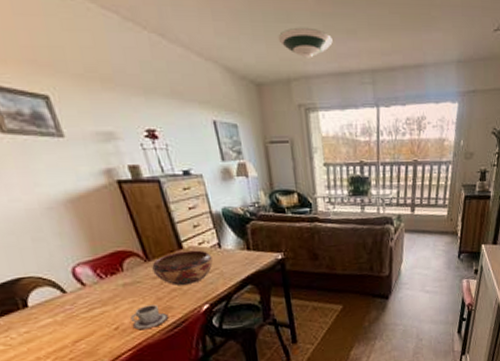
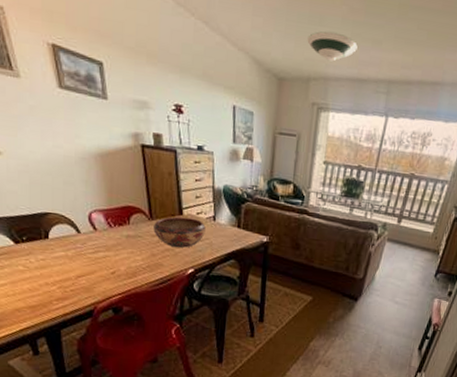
cup: present [130,305,169,330] -> none [126,258,158,279]

